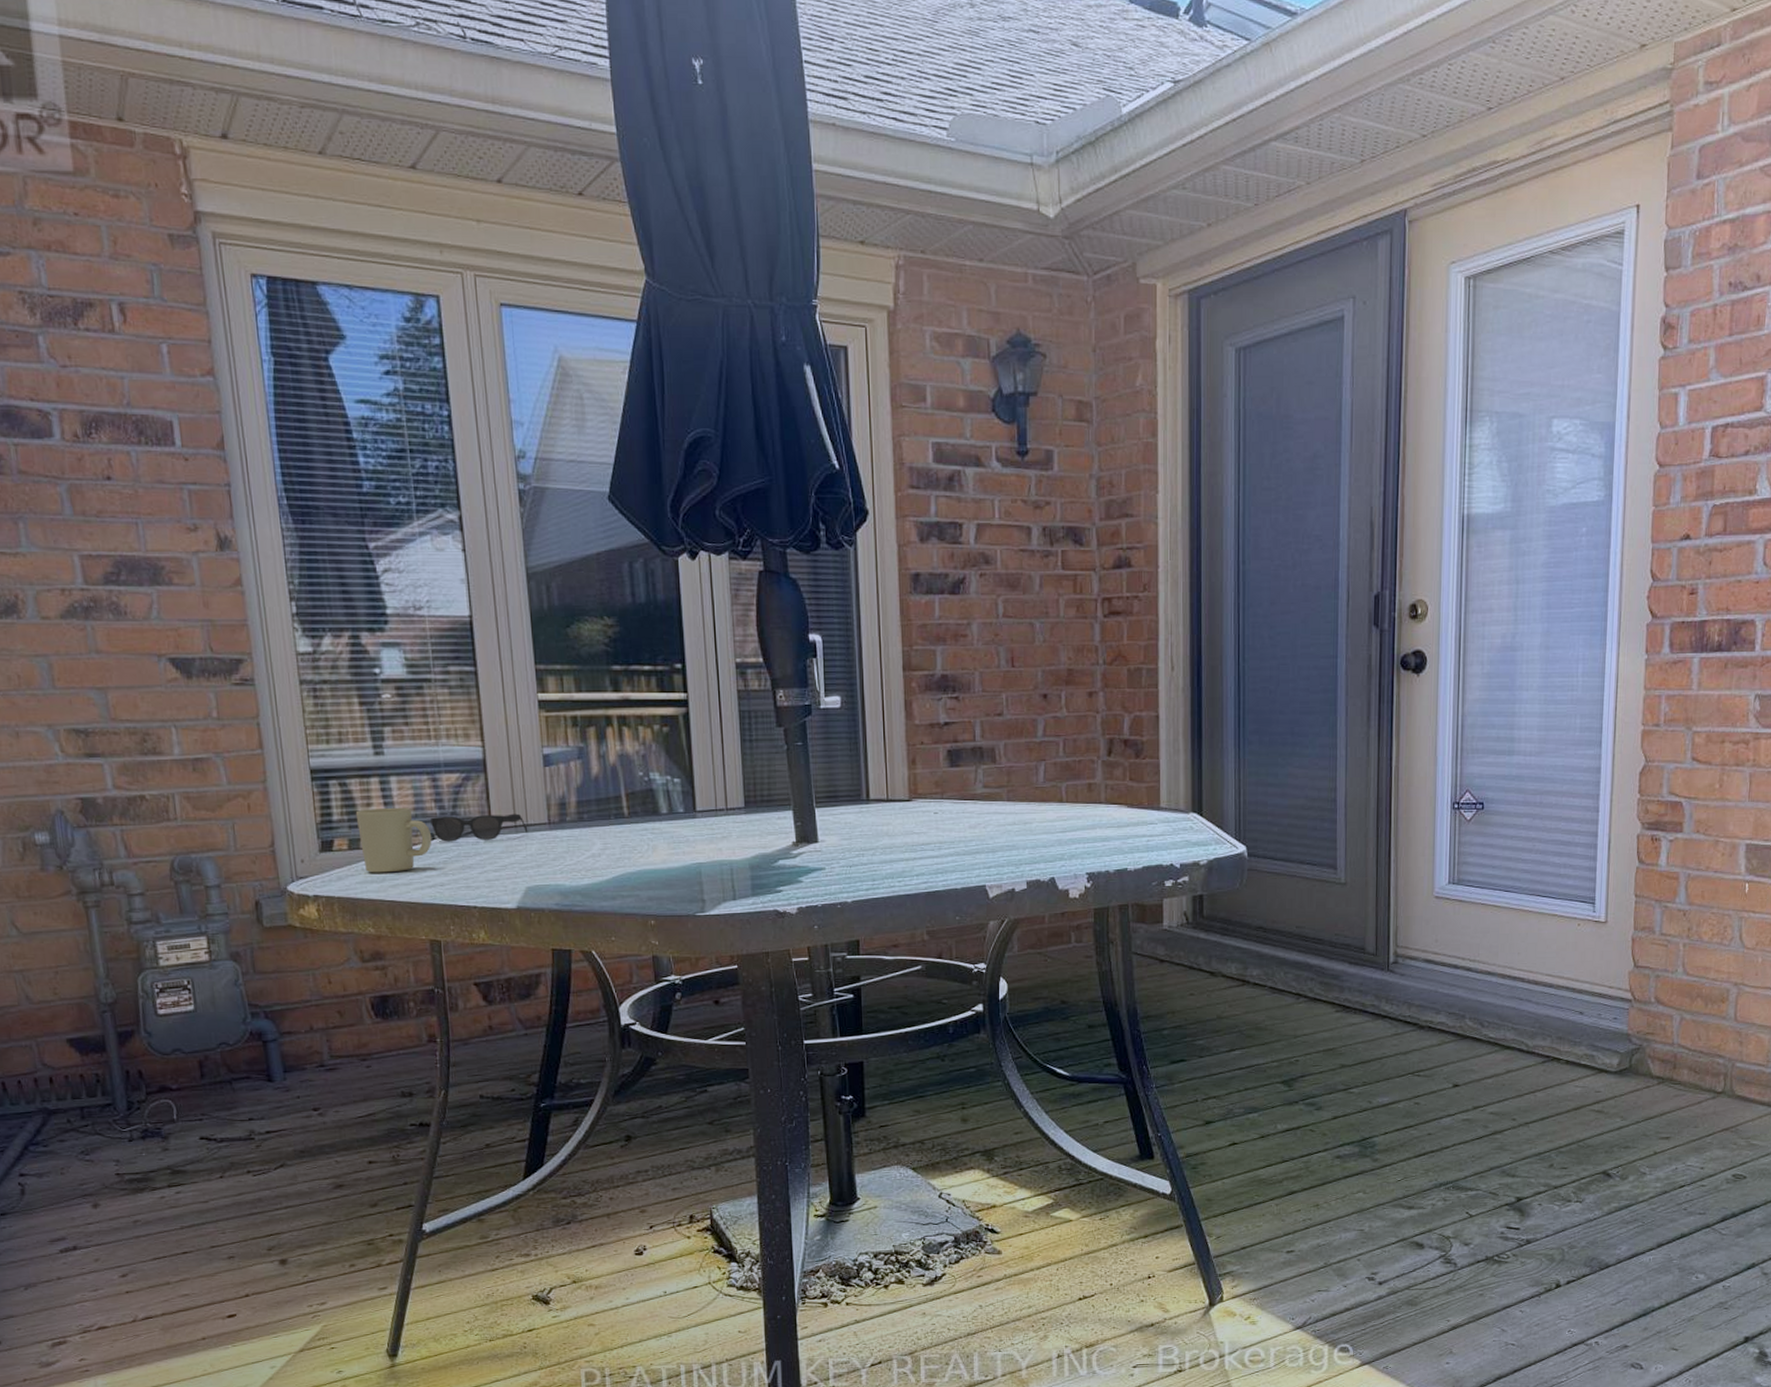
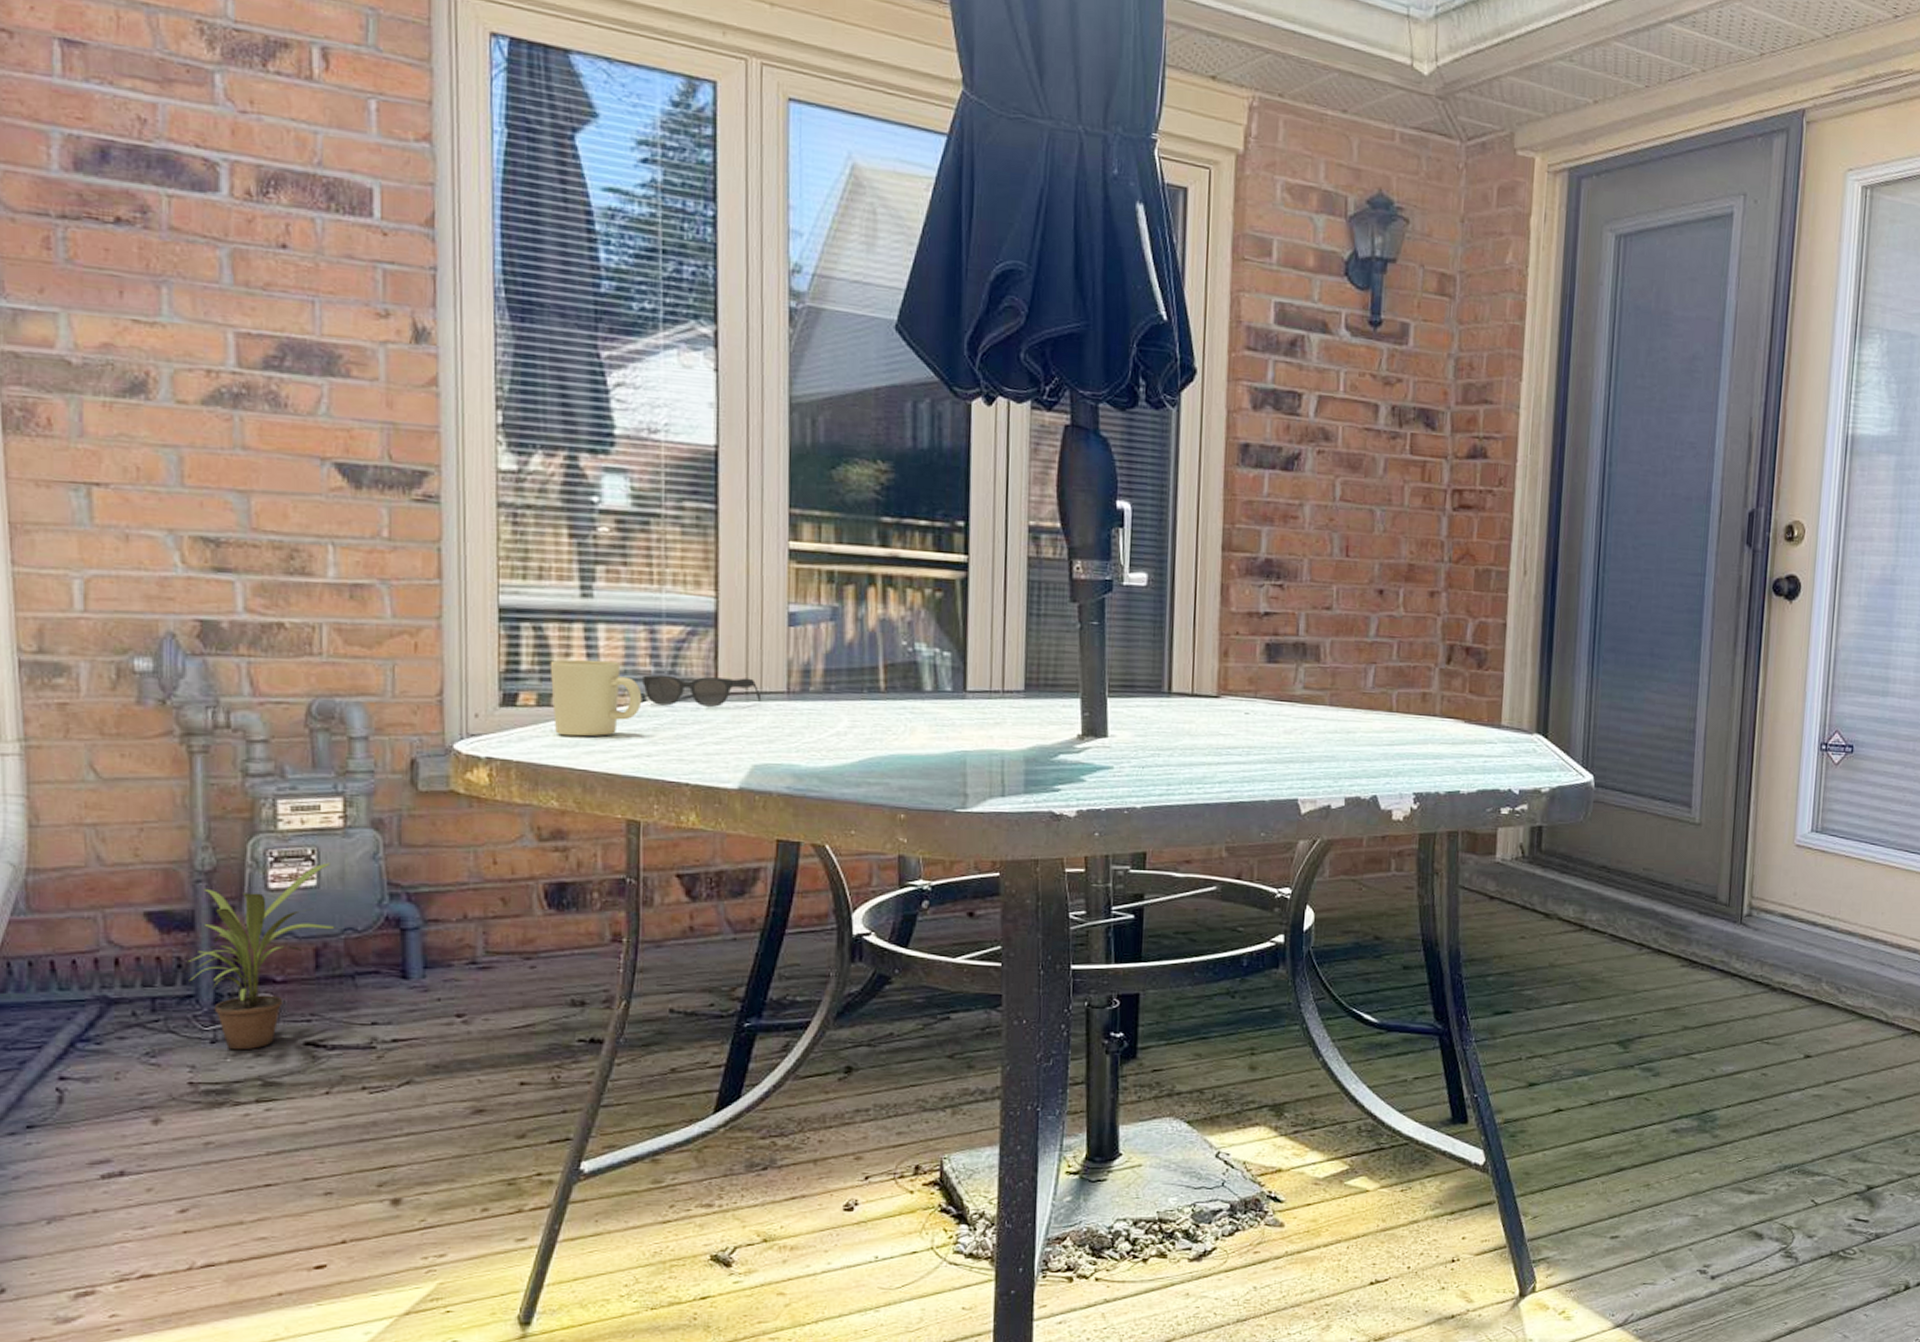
potted plant: none [103,990,212,1146] -> present [187,863,335,1050]

